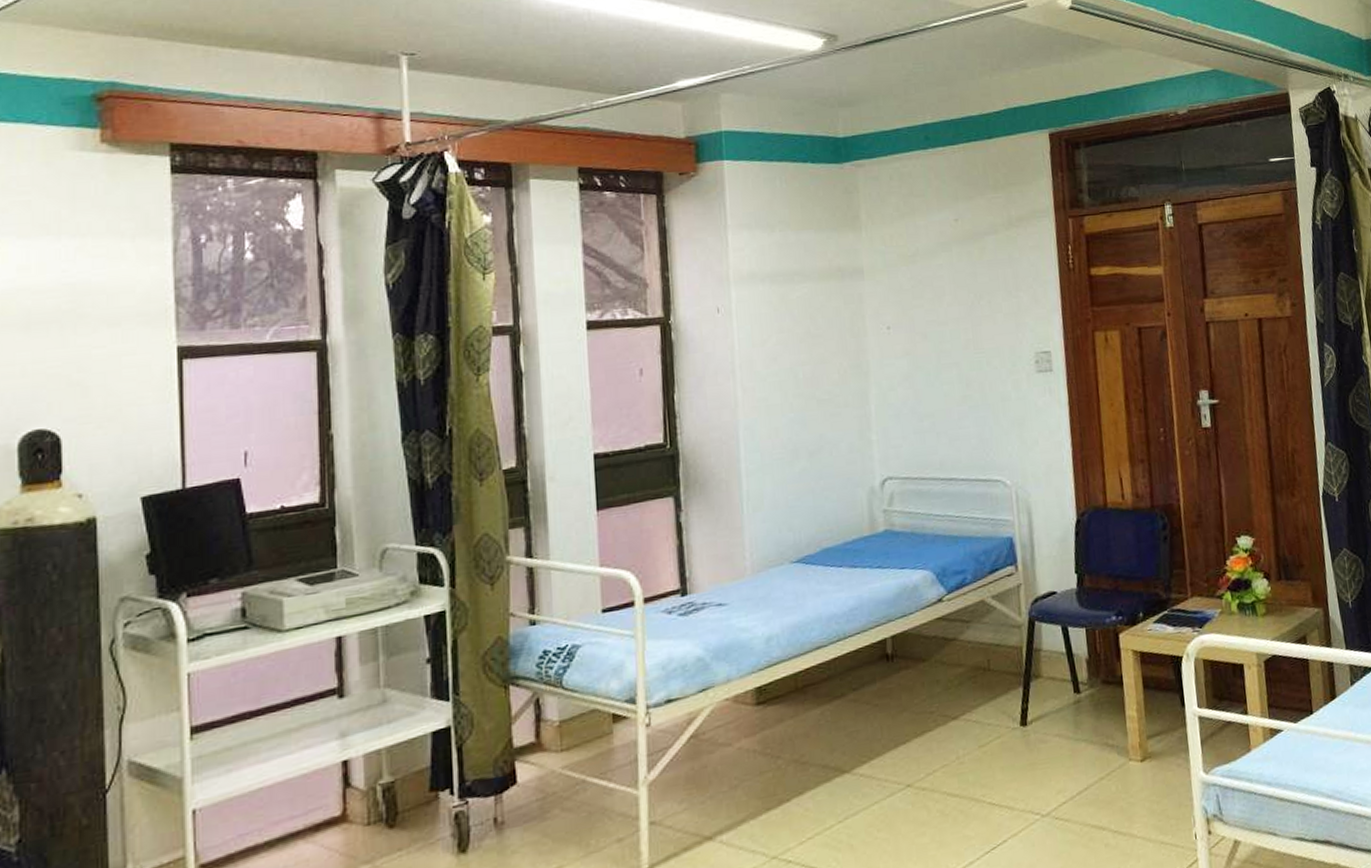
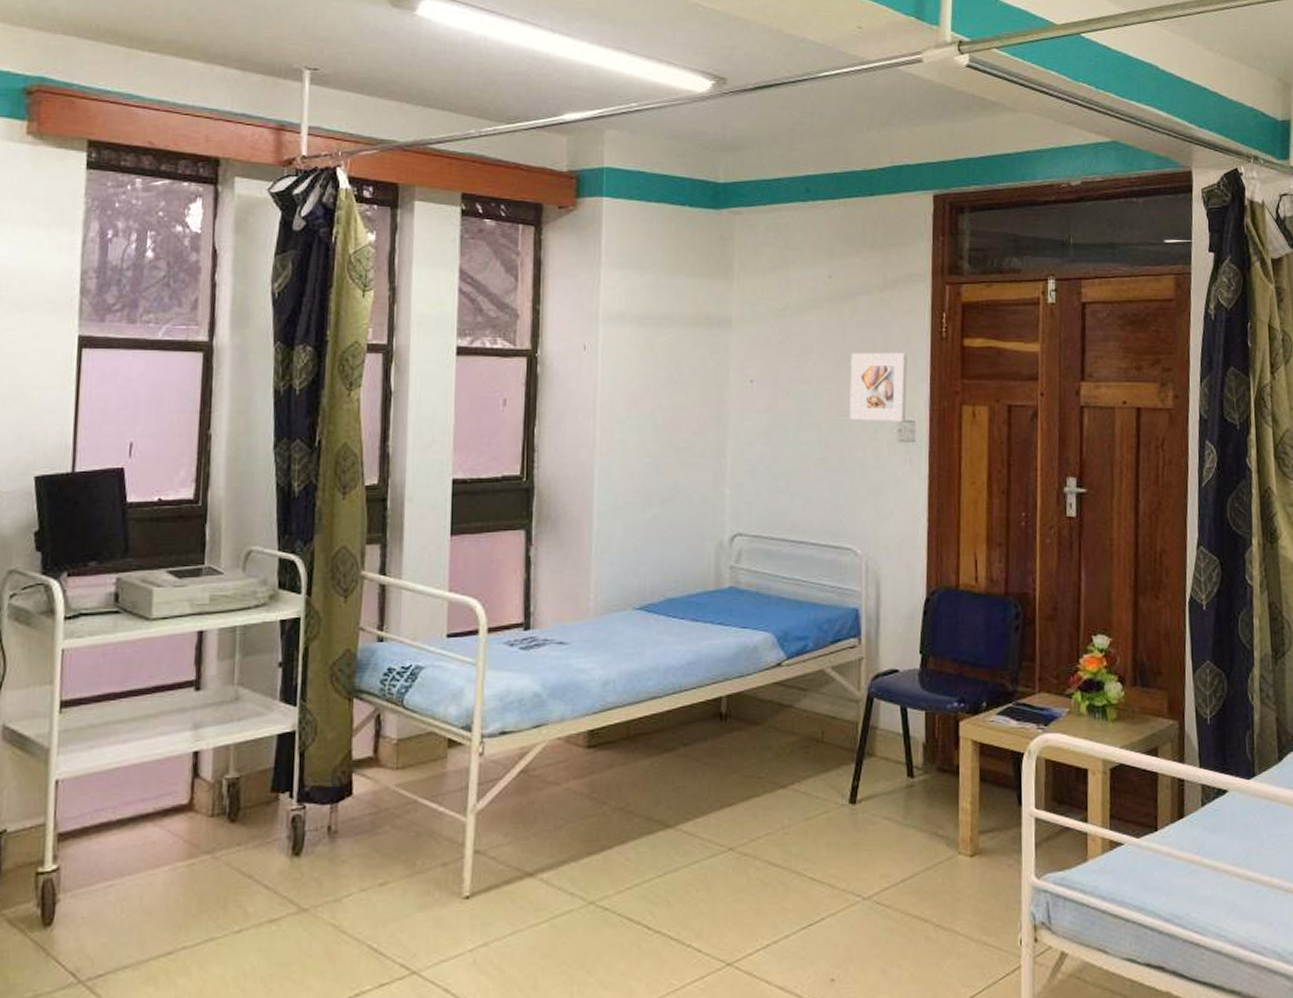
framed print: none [983,287,1042,357] -> present [850,353,907,422]

